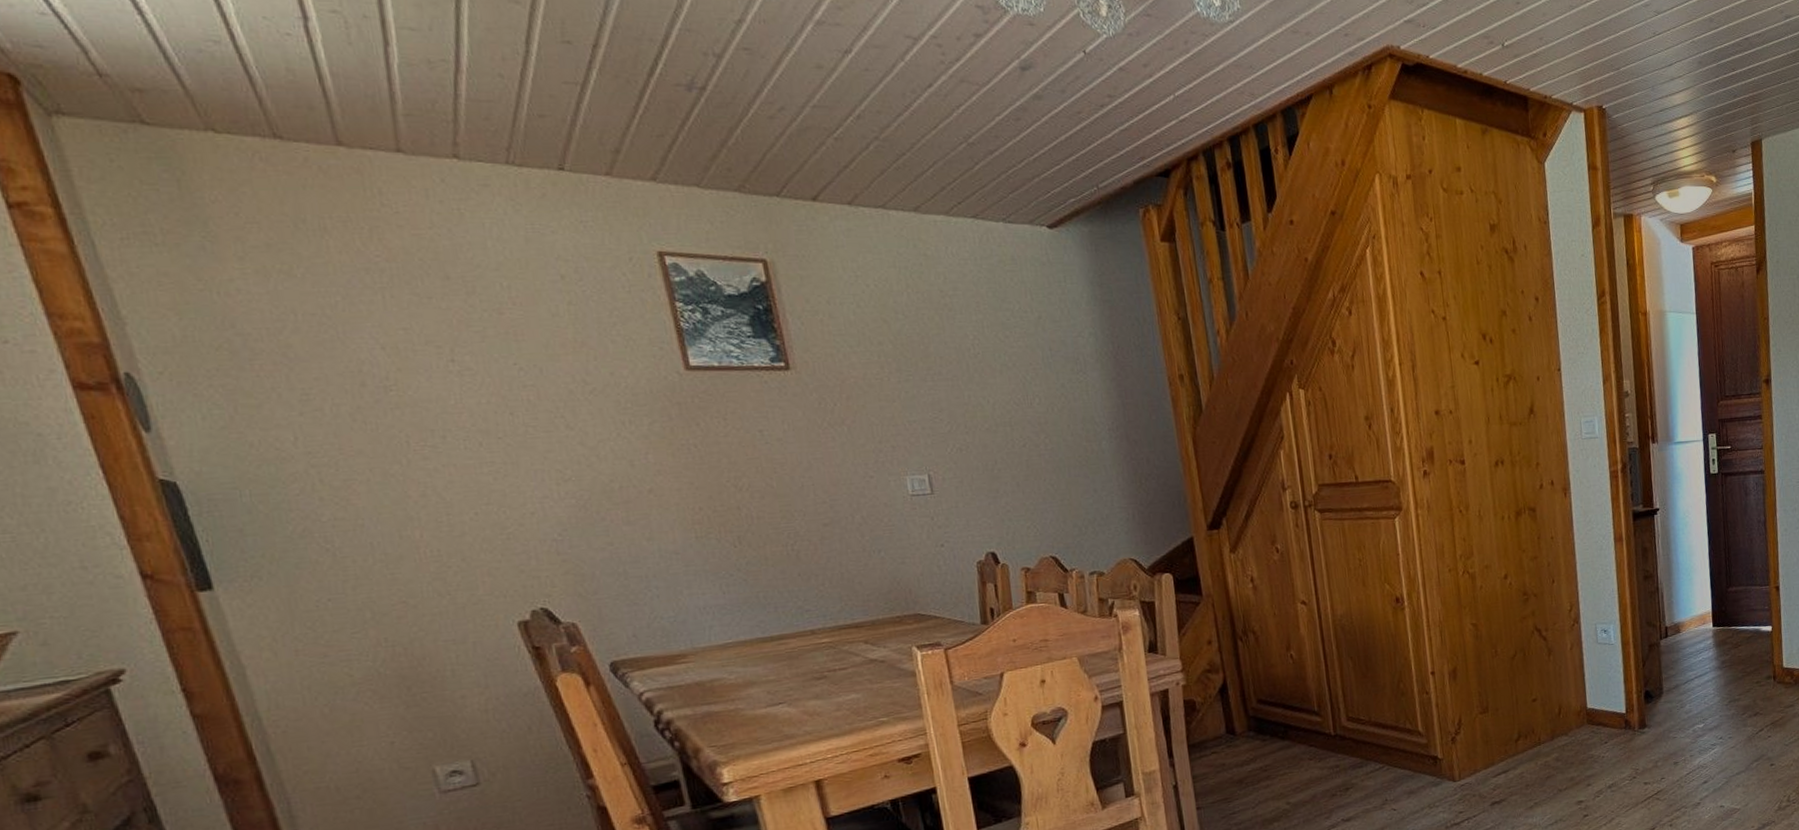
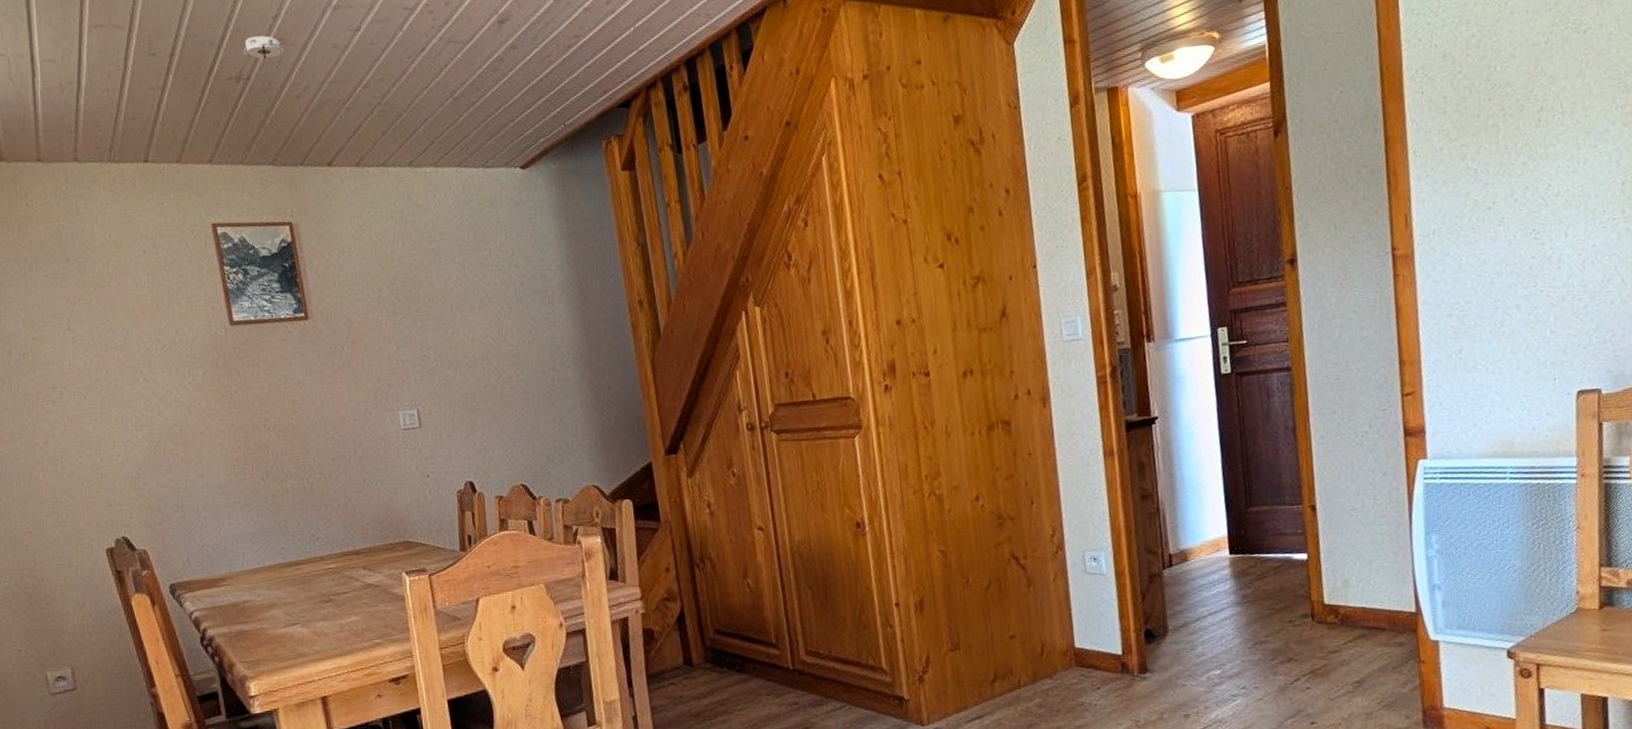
smoke detector: none [694,41,753,68] -> present [242,35,285,59]

